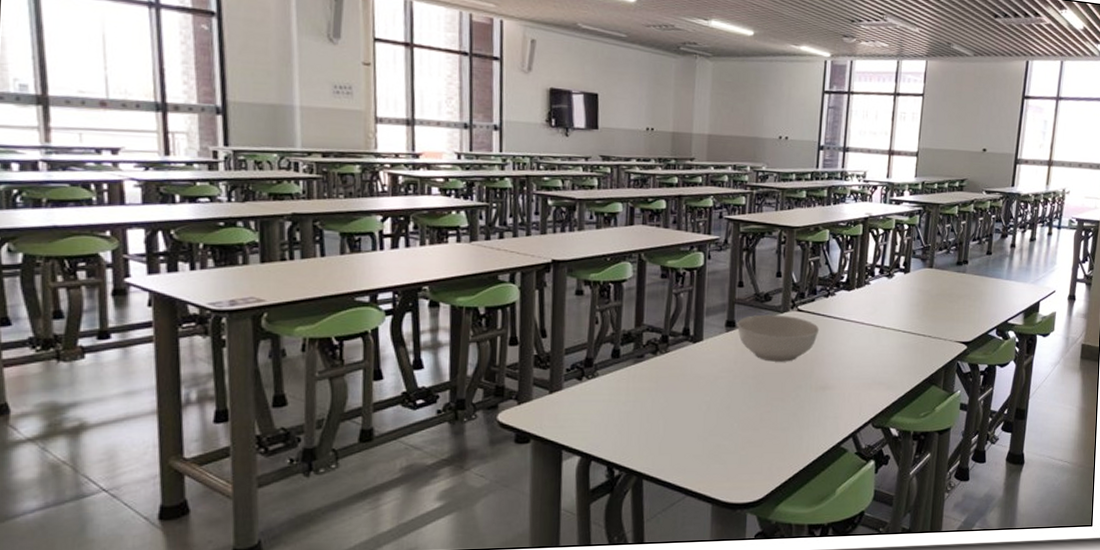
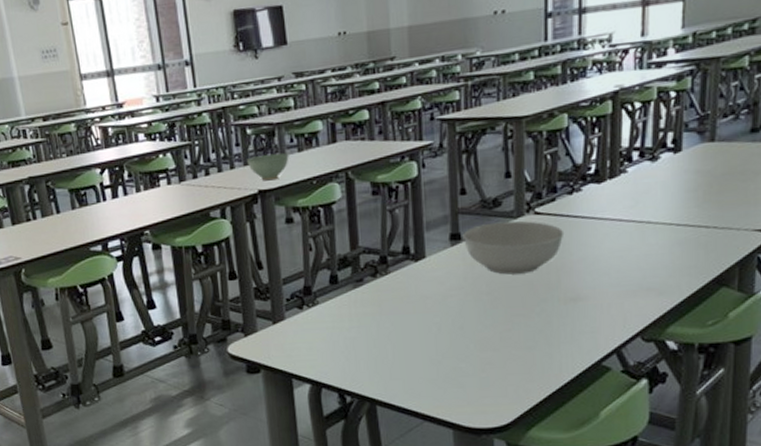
bowl: none [543,226,587,252] -> present [246,153,289,181]

